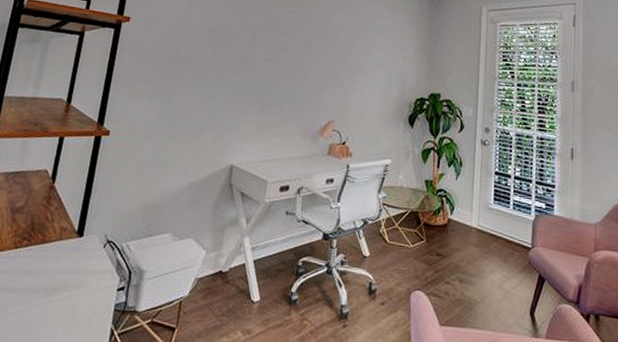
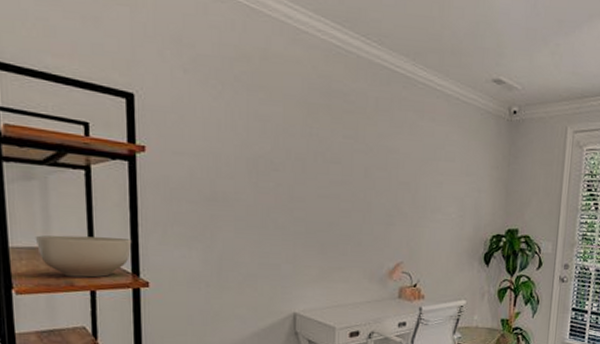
bowl: none [26,87,104,125] -> present [35,235,132,278]

